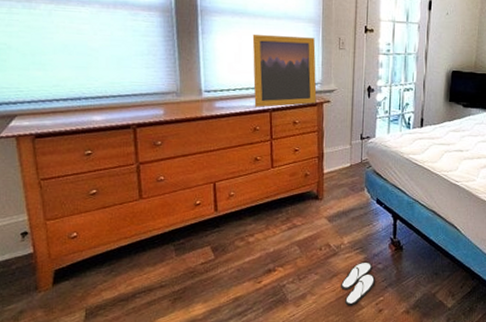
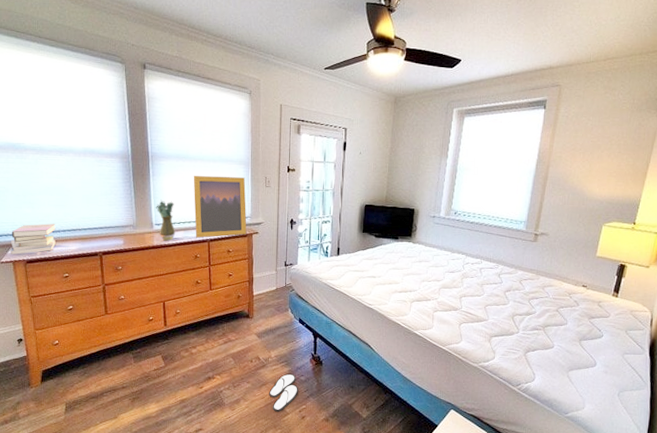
books: none [12,89,75,127] -> present [10,223,56,255]
vase: none [204,62,230,111] -> present [155,200,176,241]

